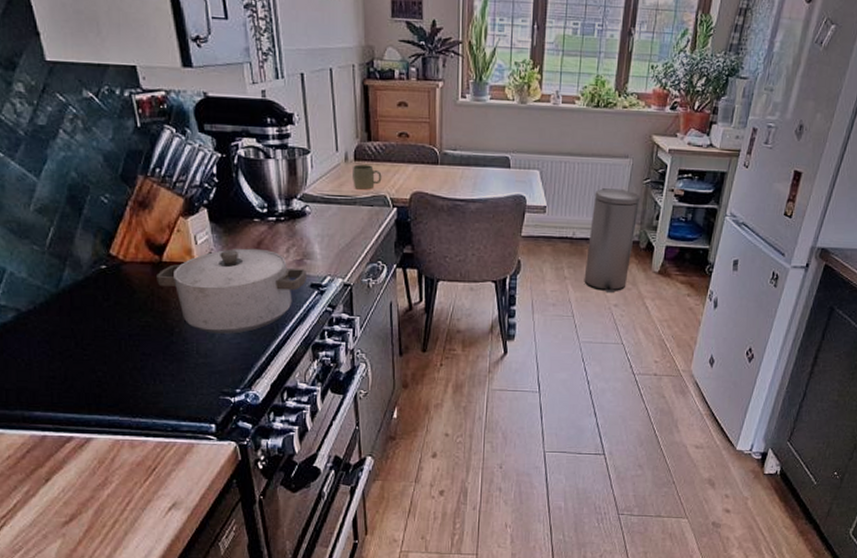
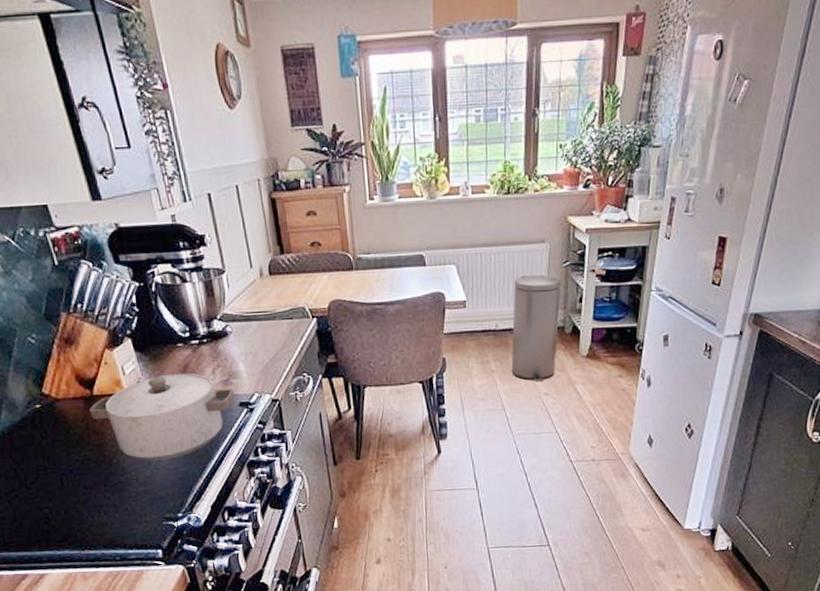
mug: present [351,164,382,191] -> none [268,278,299,305]

